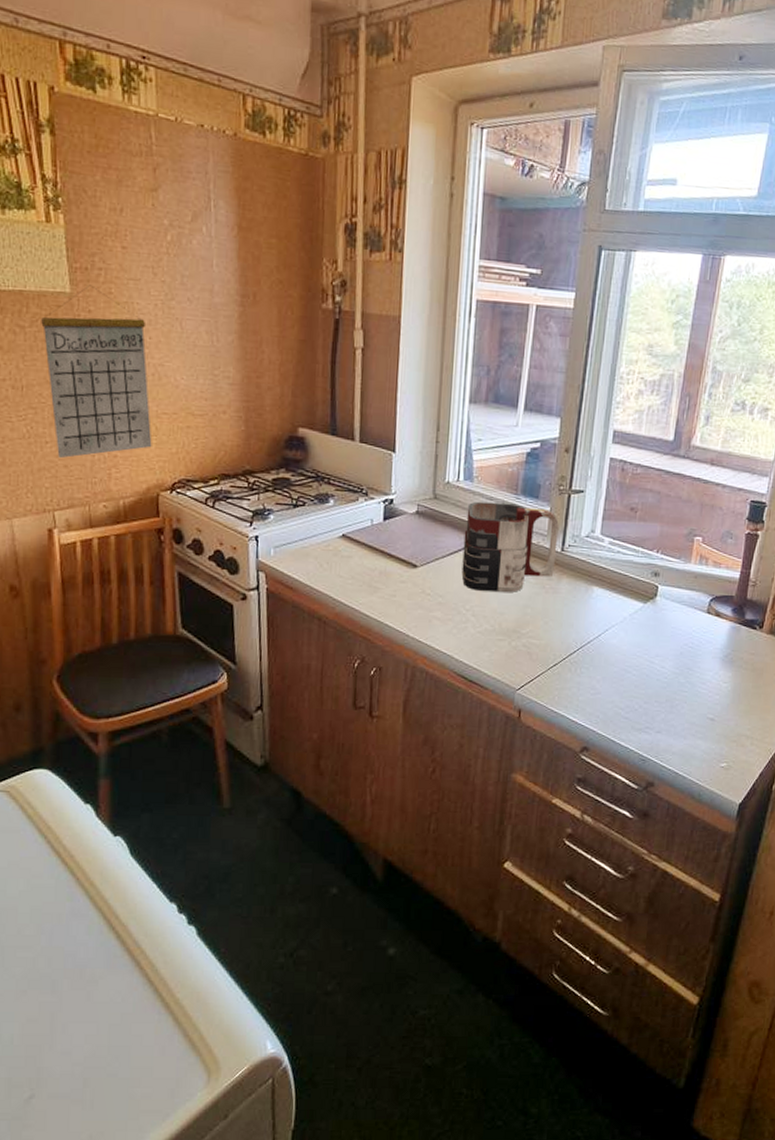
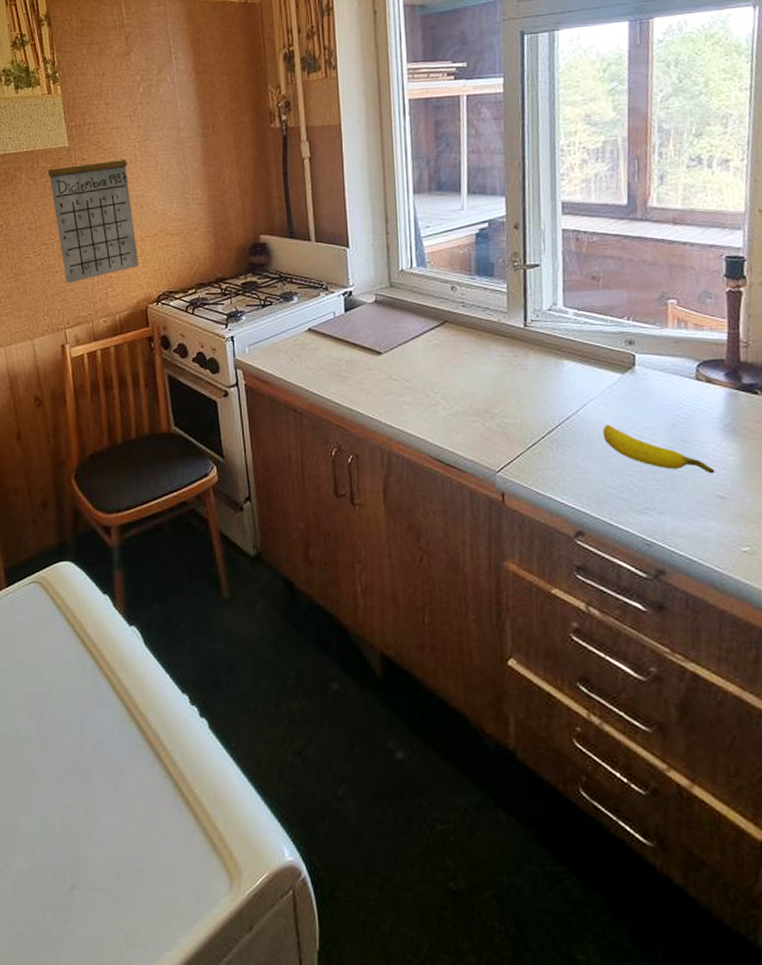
mug: present [461,501,559,592] -> none [423,284,520,372]
banana: none [619,650,710,699] -> present [603,425,715,474]

